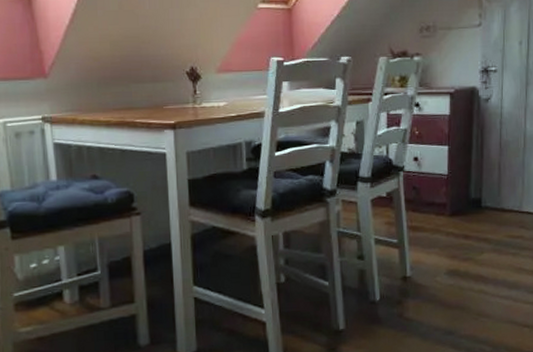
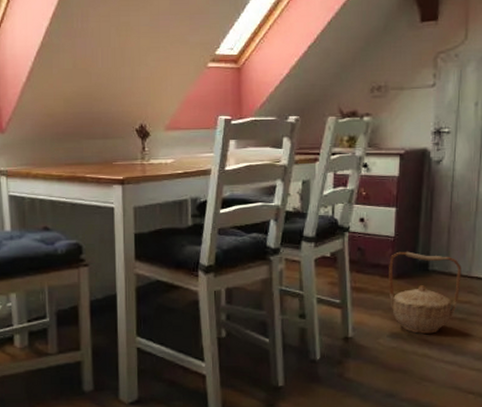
basket: none [443,189,513,270] -> present [389,251,462,334]

